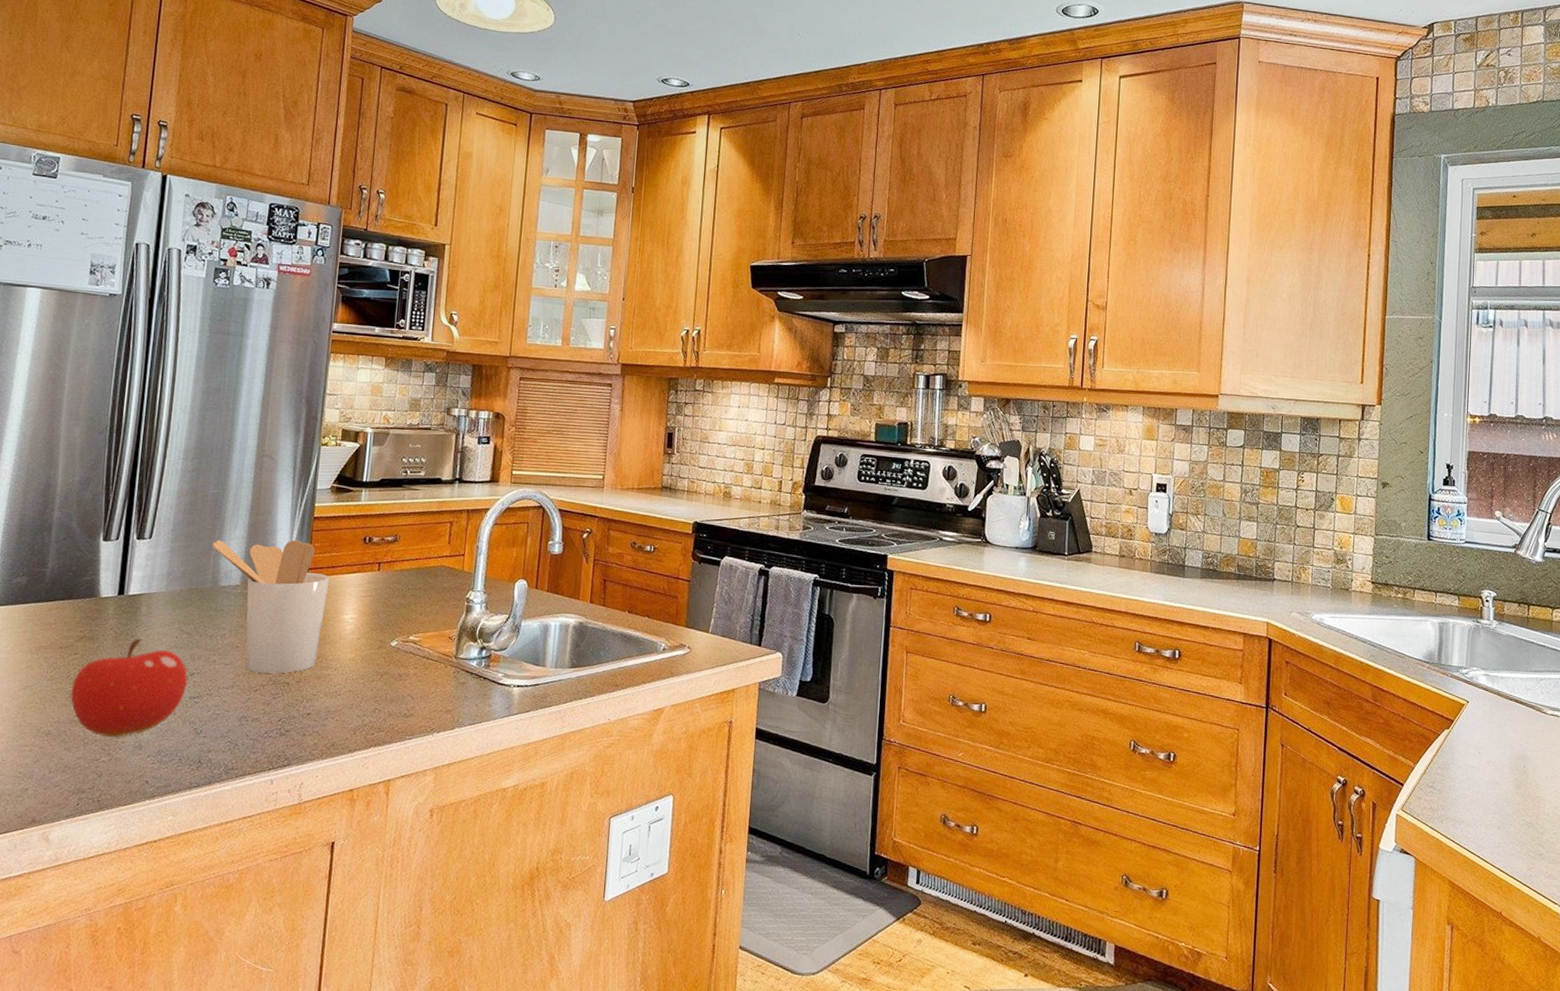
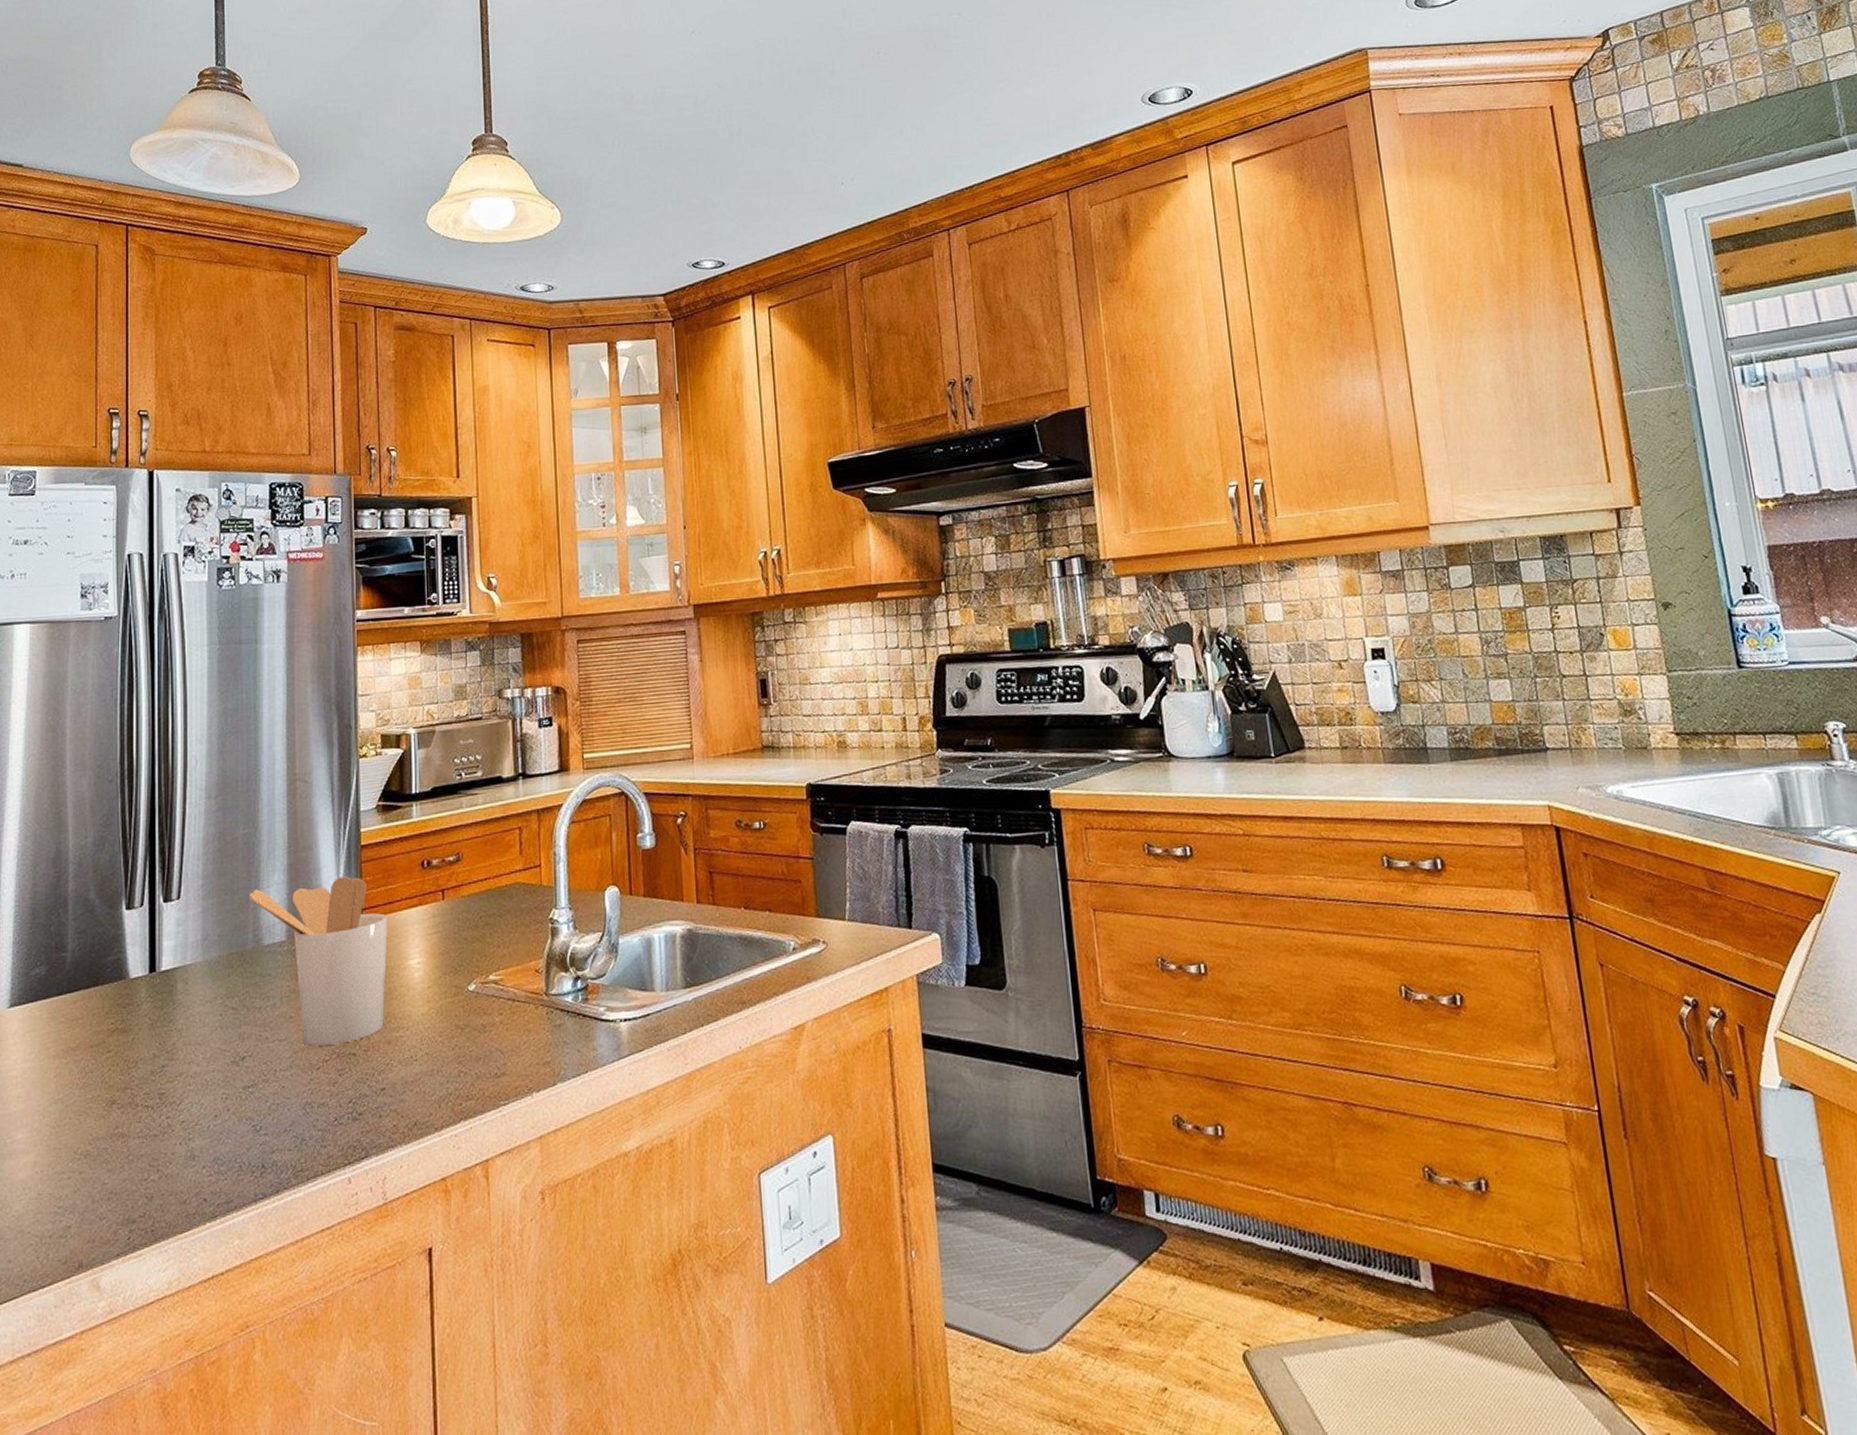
fruit: present [71,638,188,738] -> none [109,1022,239,1150]

